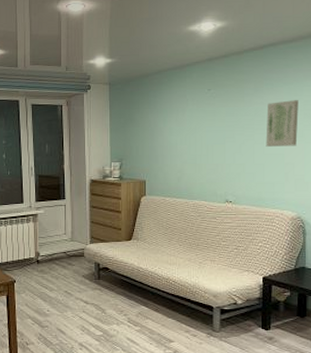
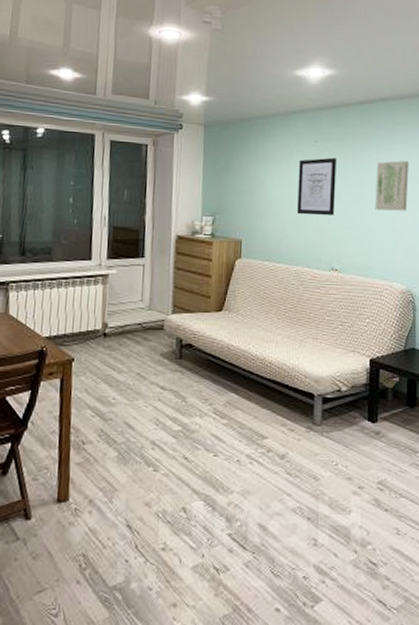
wall art: none [193,103,229,156] -> present [296,157,336,216]

